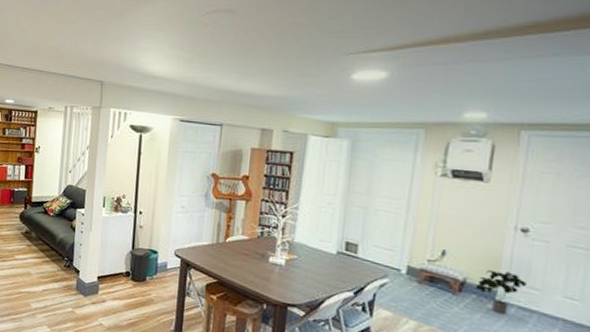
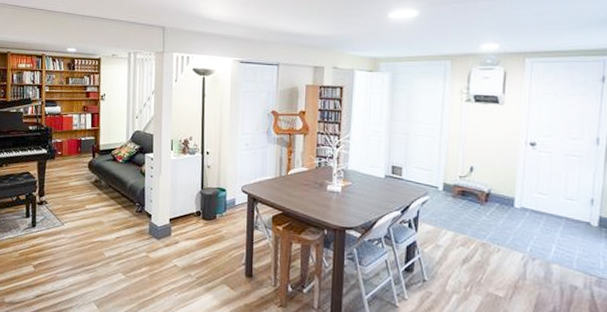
potted plant: present [475,269,526,315] -> none [498,180,536,218]

